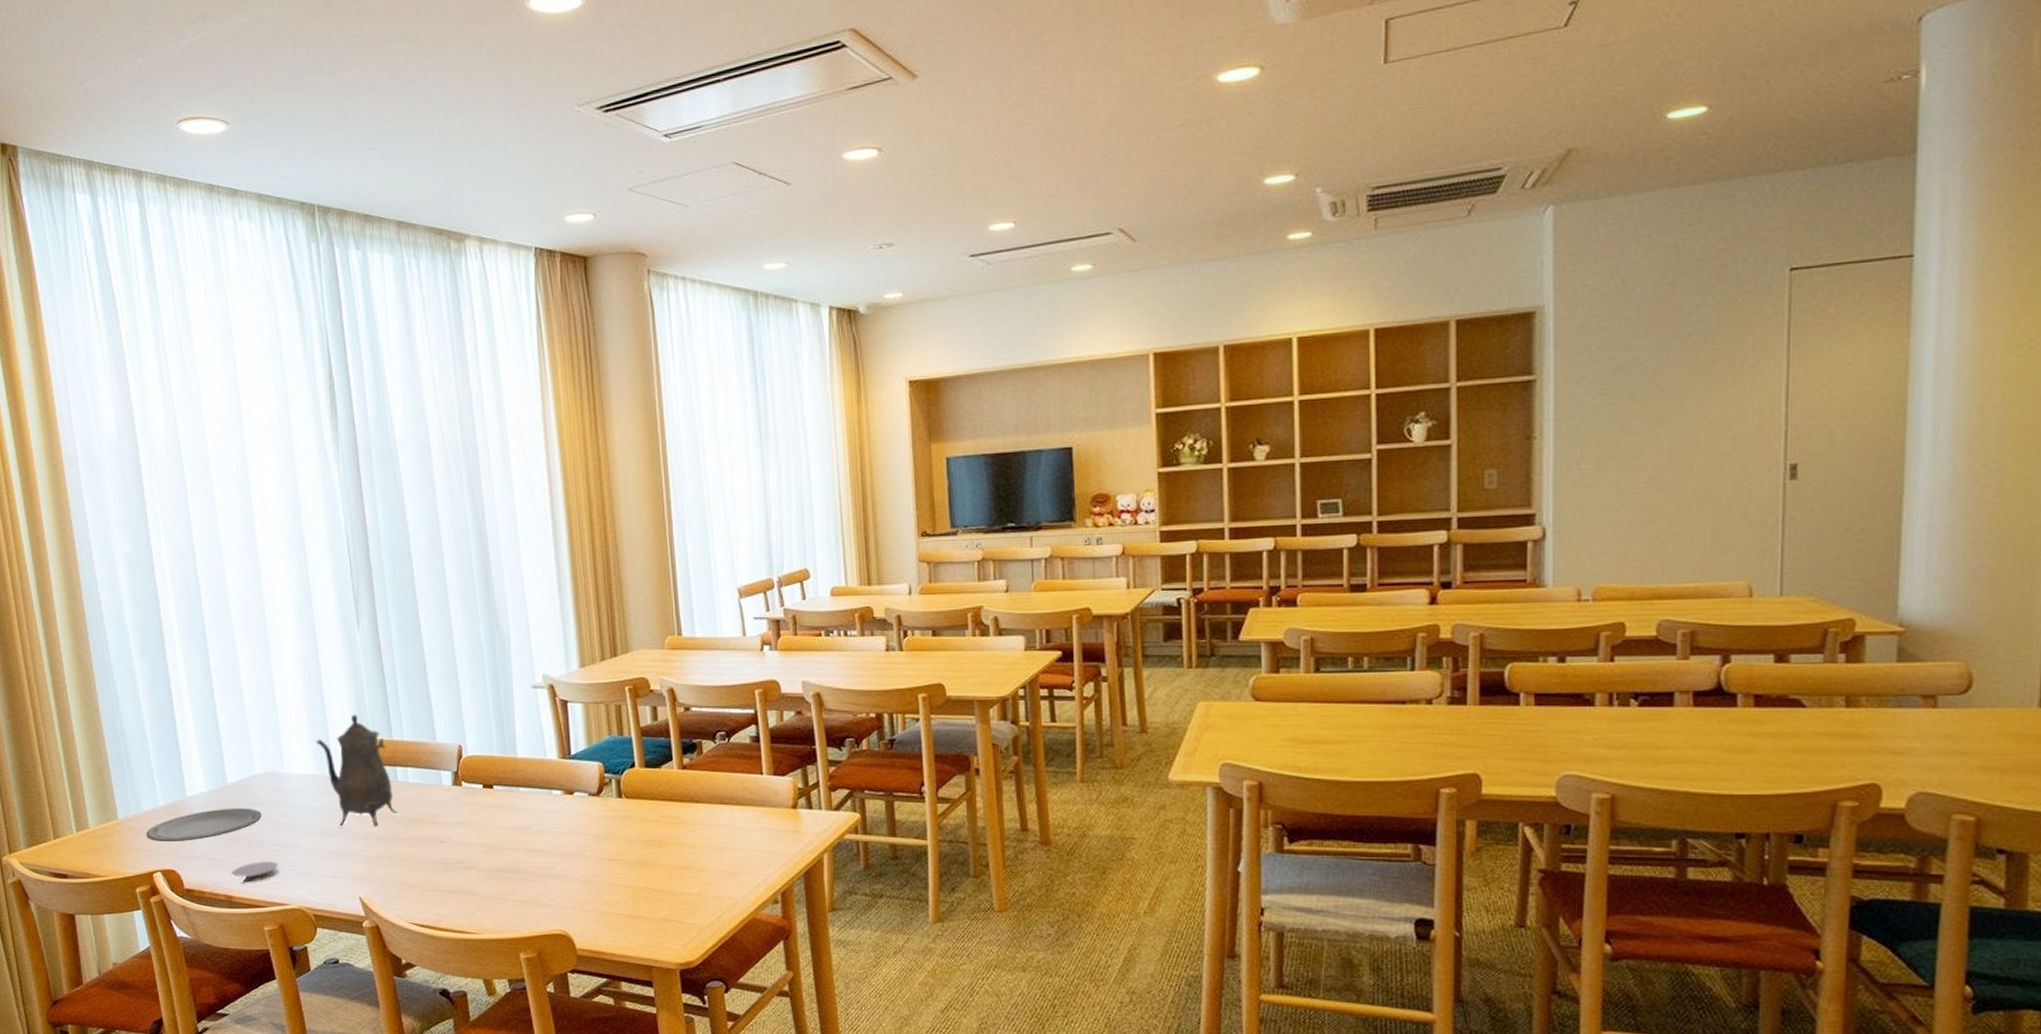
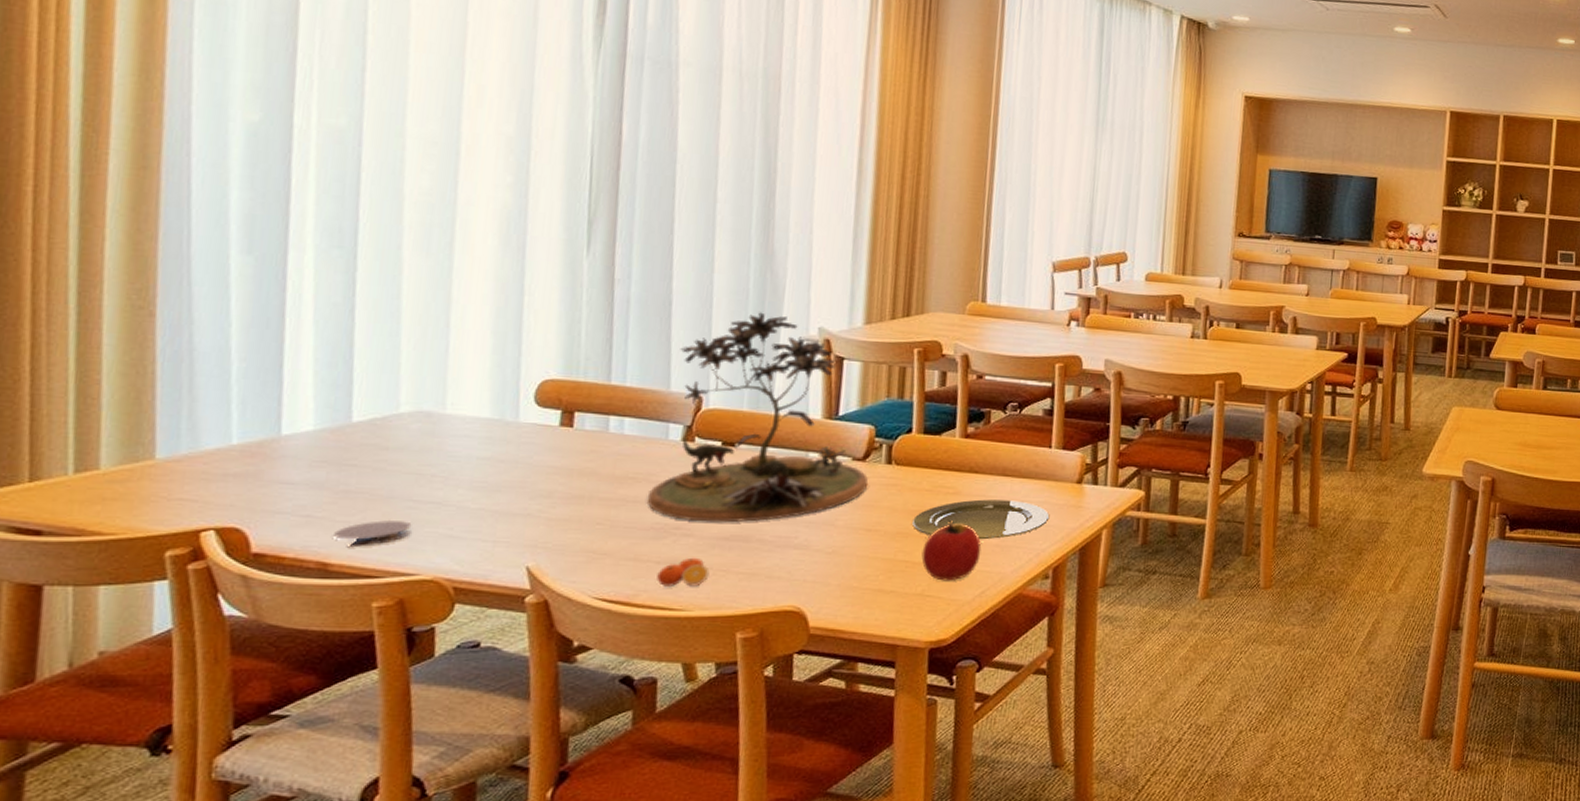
plate: present [146,808,262,842] -> none [200,452,399,493]
teapot: present [315,714,397,826] -> none [499,351,601,483]
diorama: none [435,665,604,856] -> present [646,312,868,523]
orange: none [452,887,491,913] -> present [657,557,710,587]
plate: none [648,828,771,867] -> present [912,499,1050,540]
apple: none [660,849,713,907] -> present [921,521,982,581]

